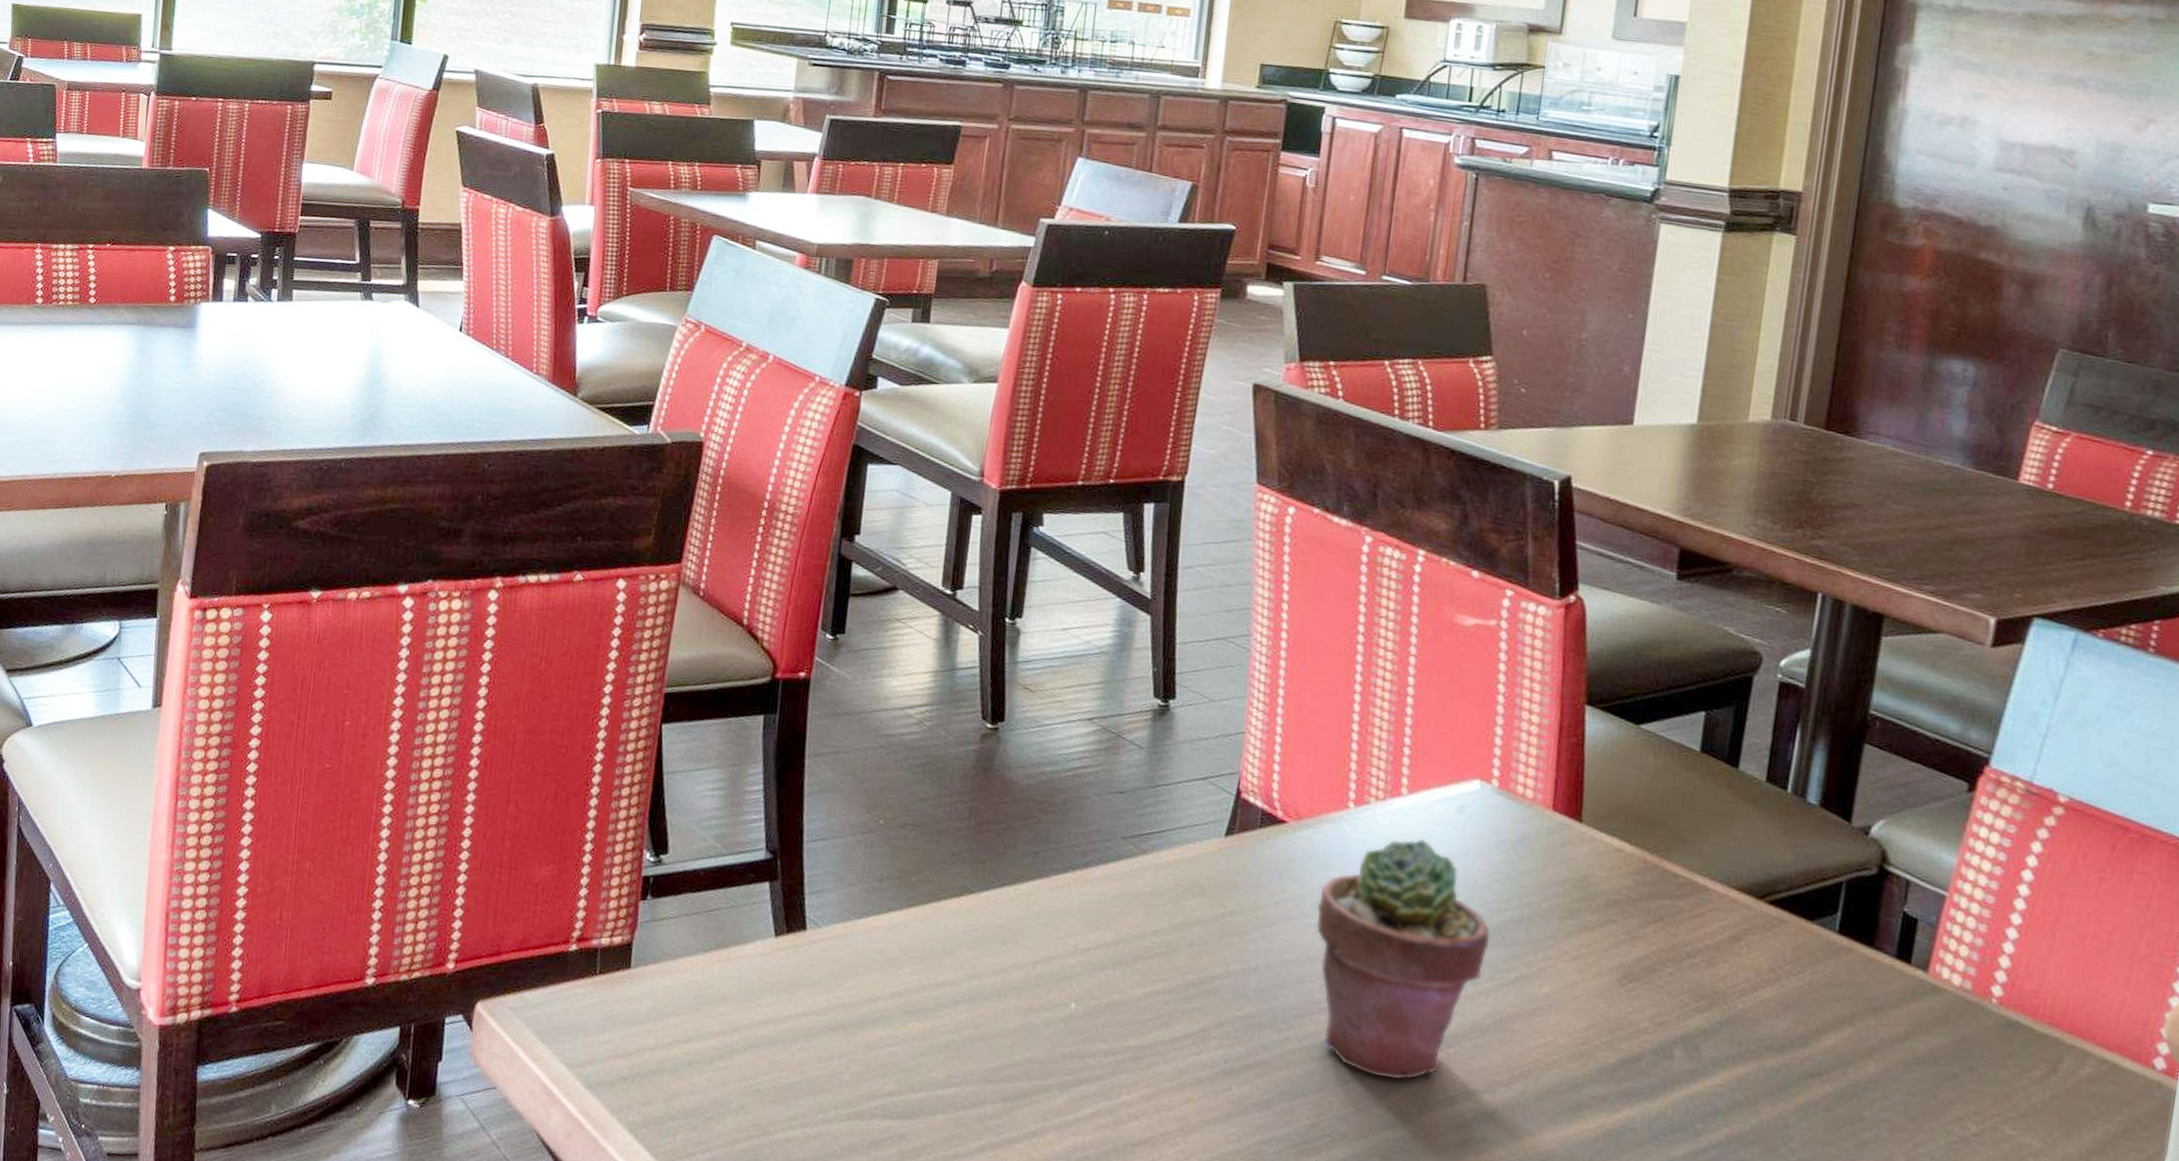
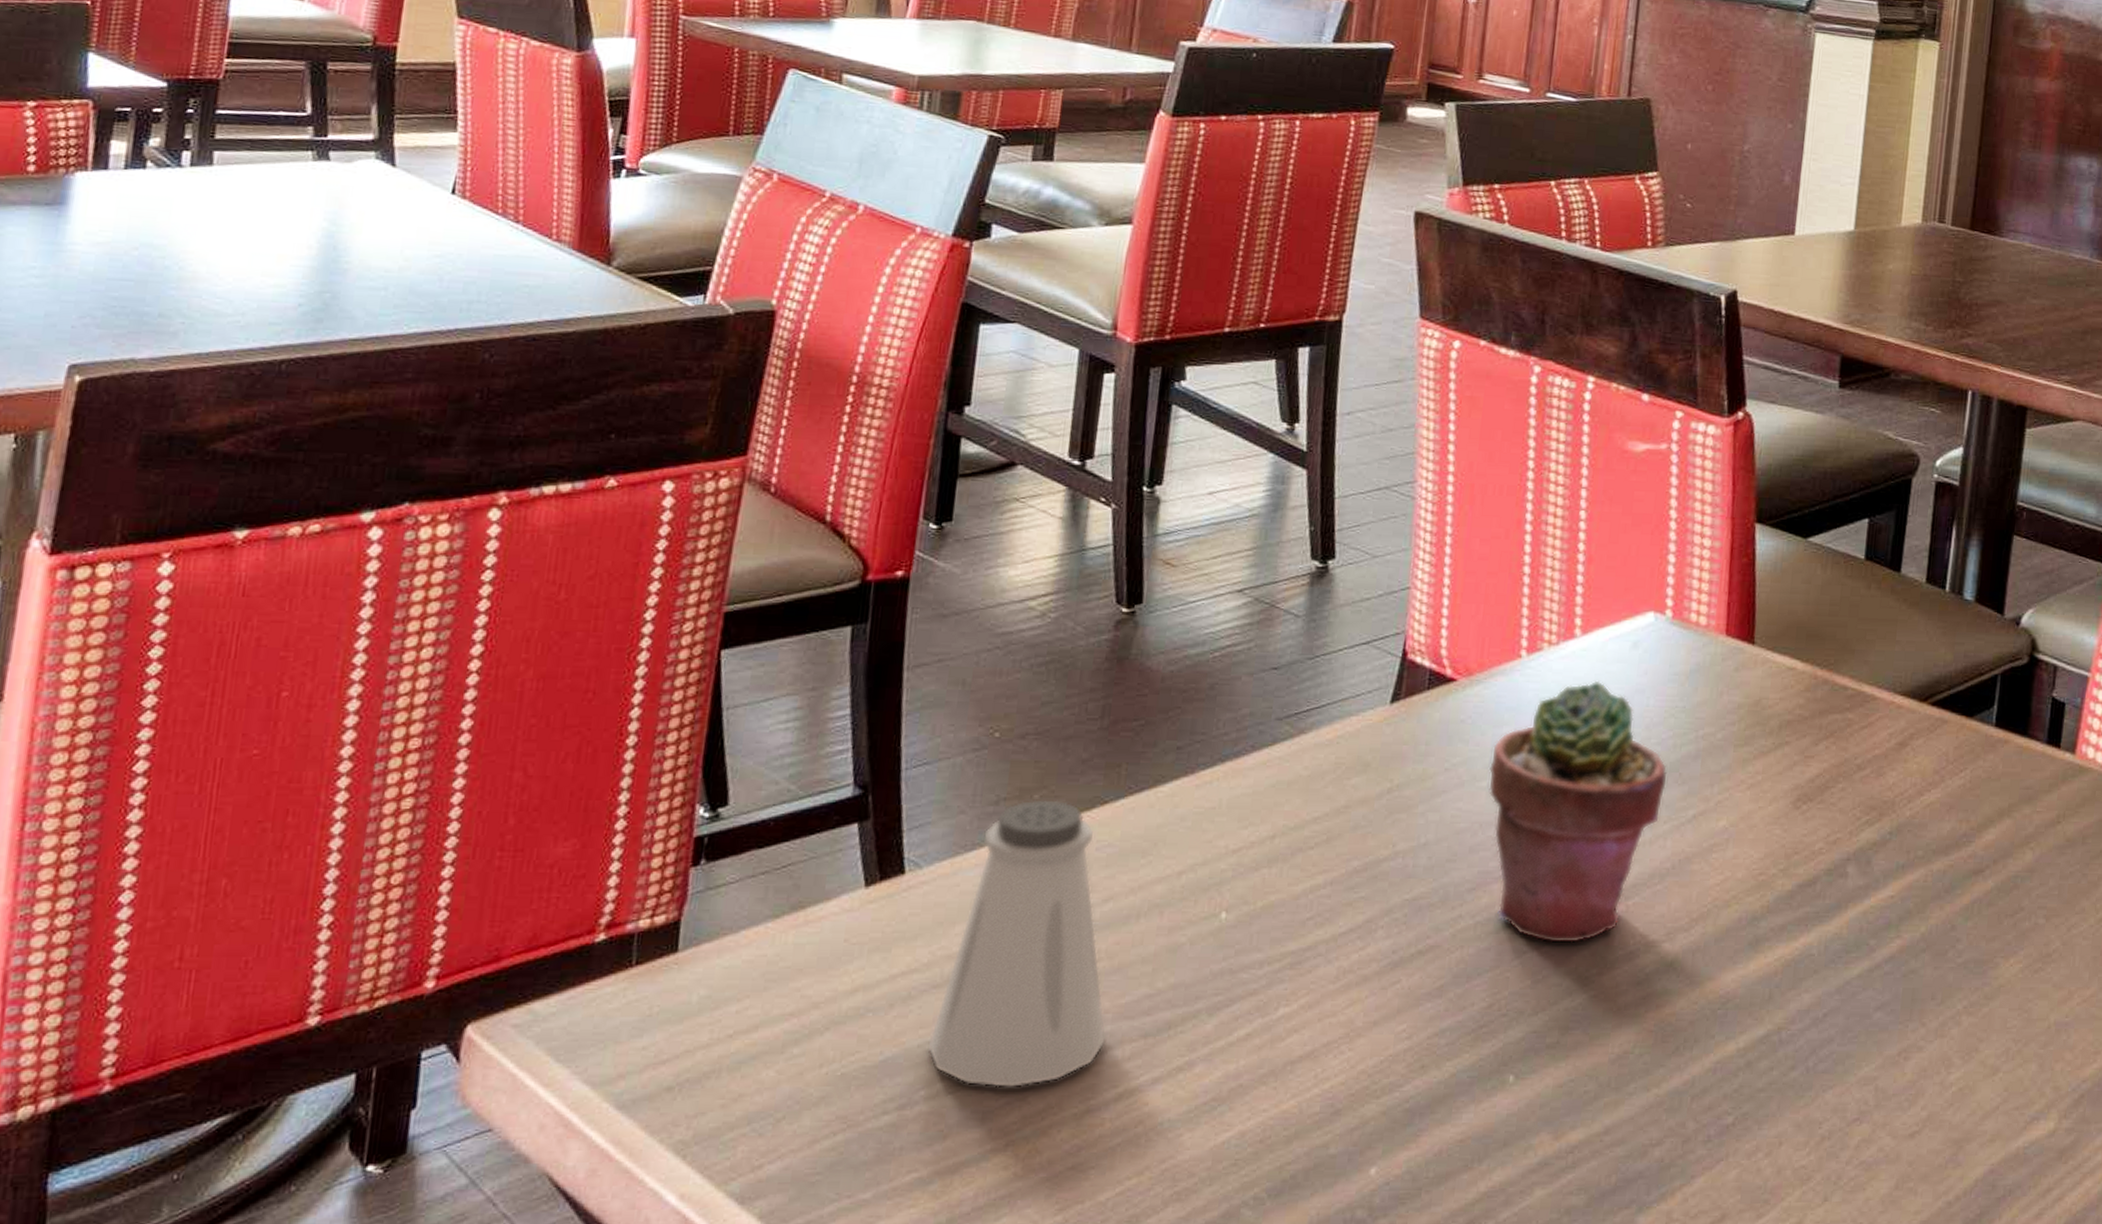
saltshaker: none [824,881,972,1126] -> present [927,798,1107,1089]

